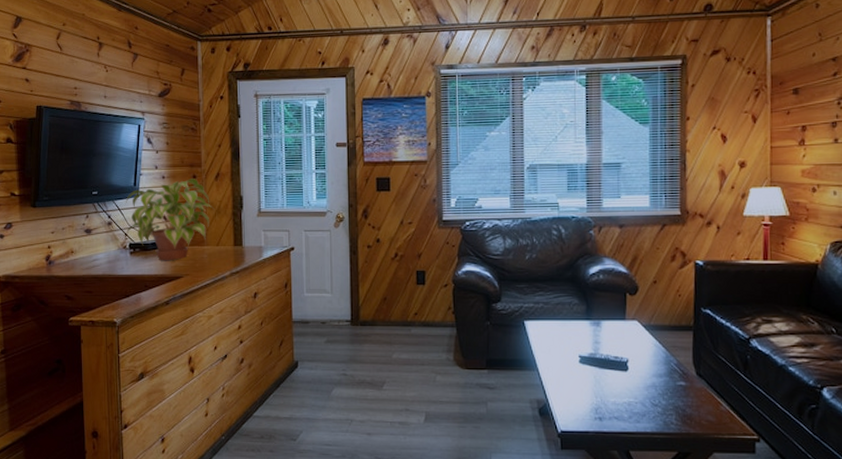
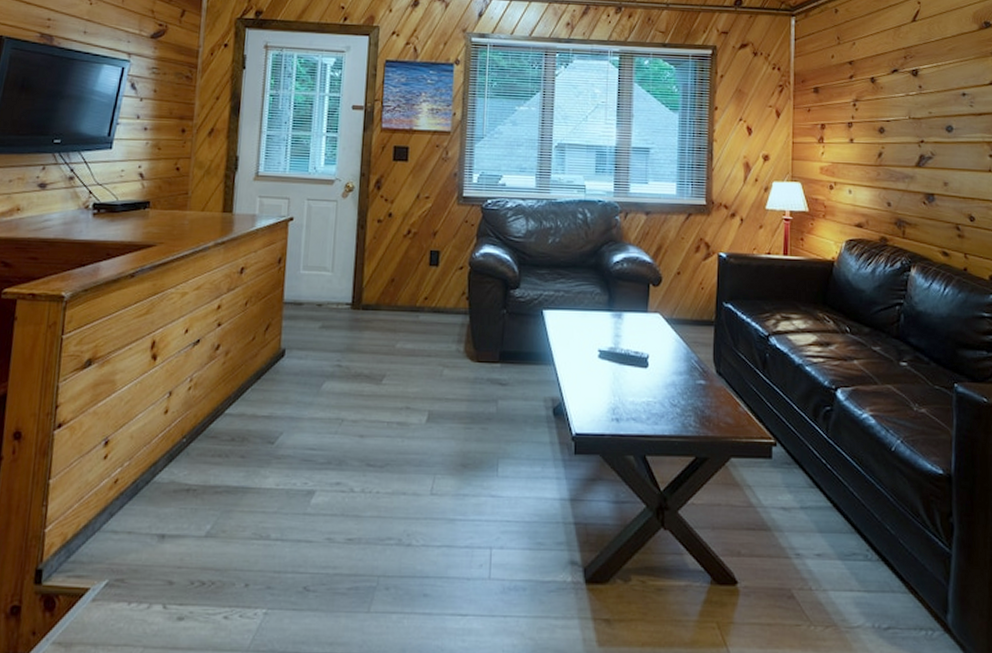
plant: present [126,179,214,261] -> none [91,133,203,226]

